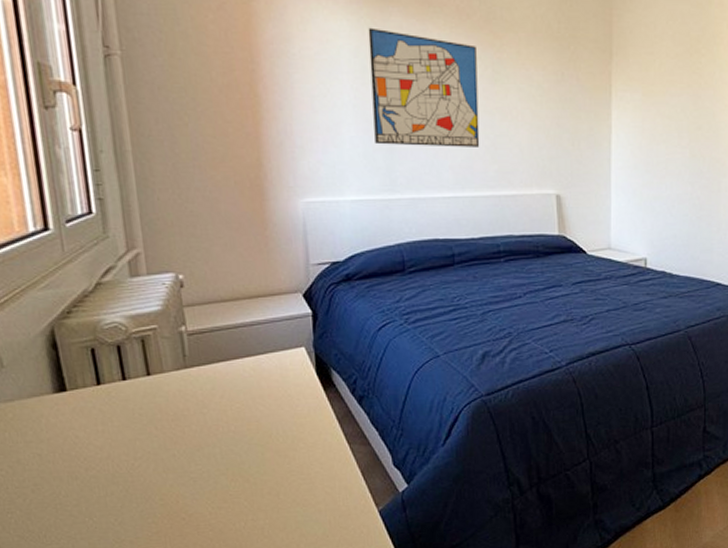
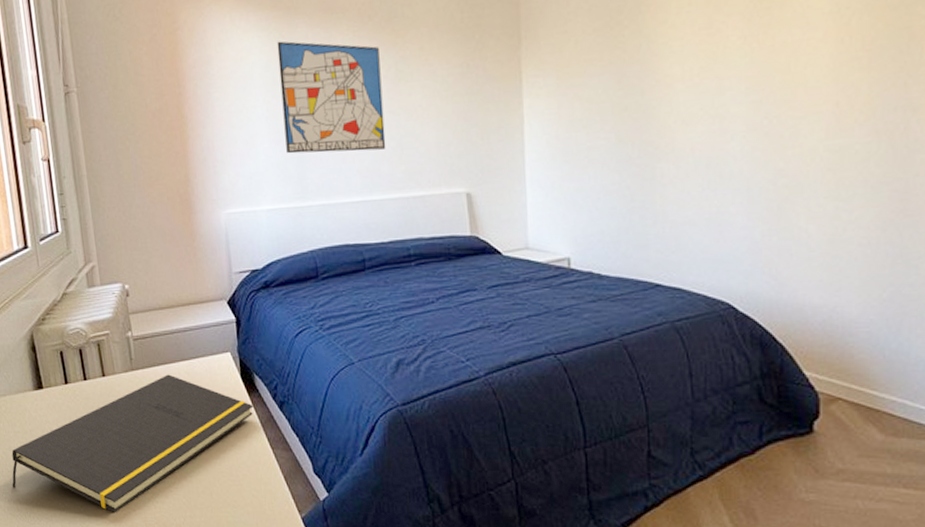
notepad: none [20,371,329,523] -> present [12,374,253,512]

